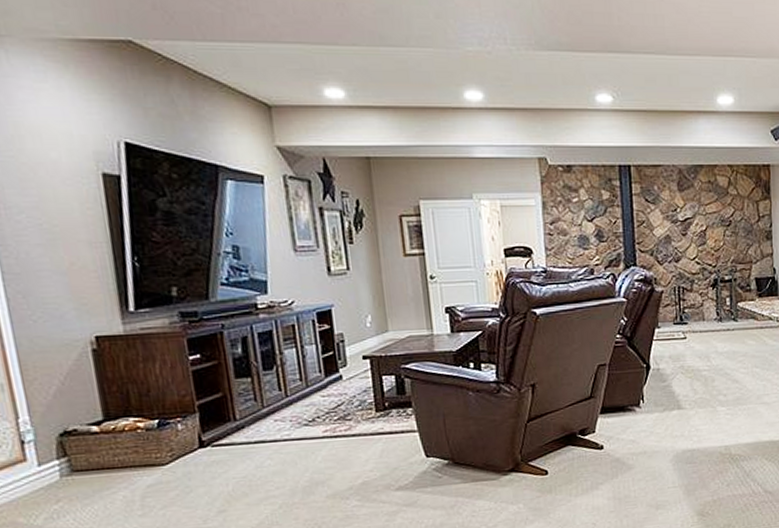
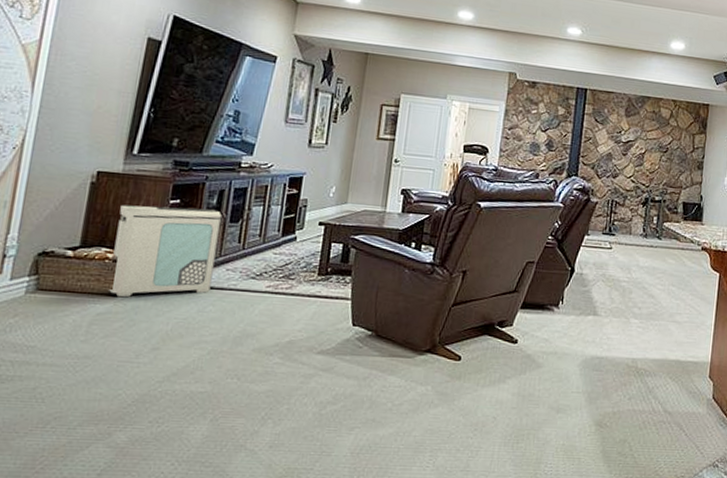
air purifier: none [135,359,263,466] -> present [109,205,222,298]

